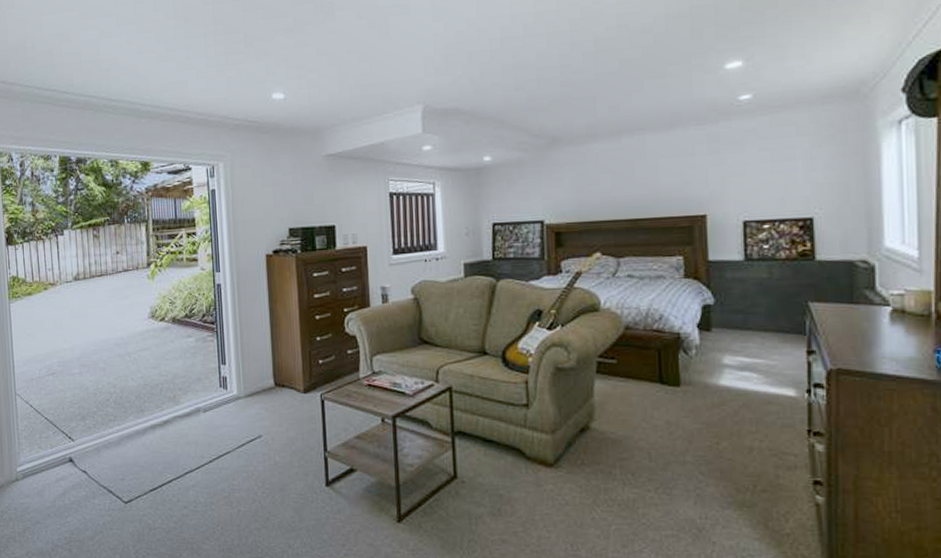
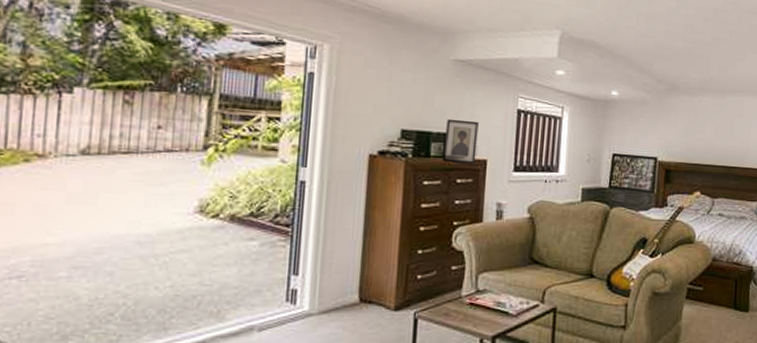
picture frame: none [326,210,357,254] -> present [442,118,479,164]

